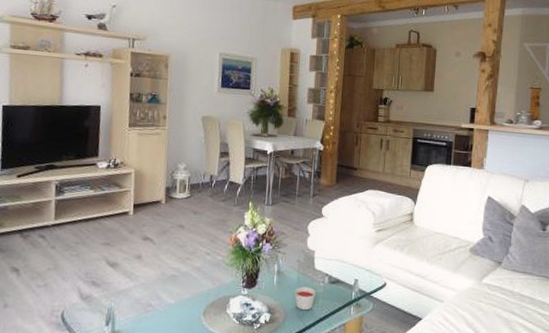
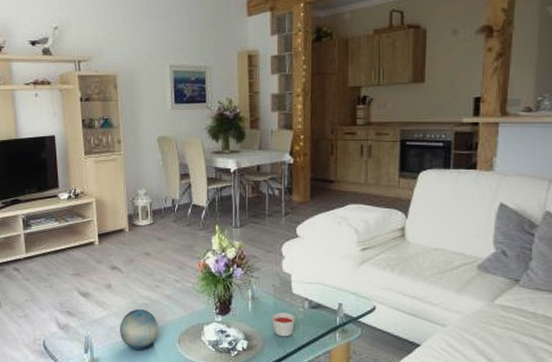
decorative ball: none [145,281,185,322] -> present [120,309,158,349]

